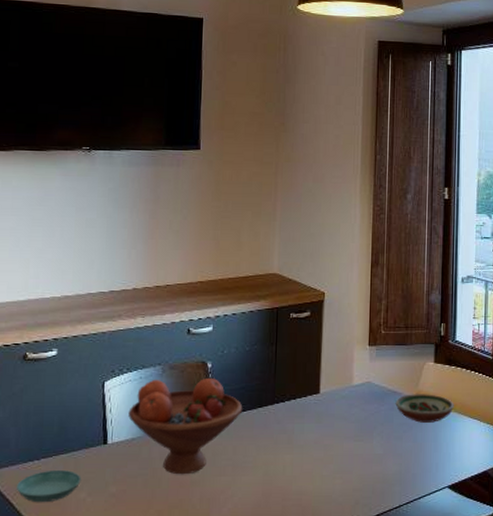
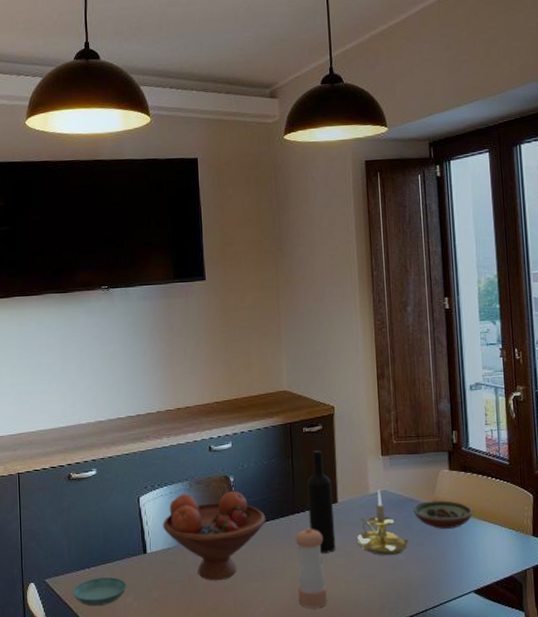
pepper shaker: none [269,419,302,504] -> present [295,528,327,608]
wine bottle: none [288,338,315,446] -> present [307,450,336,553]
candle holder: none [337,380,388,449] -> present [357,489,409,555]

